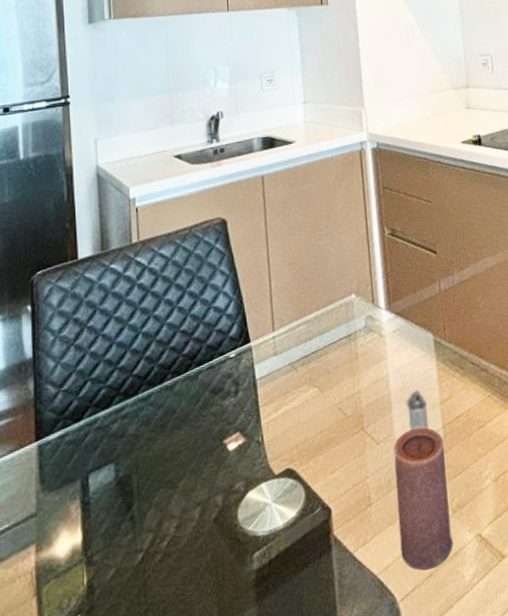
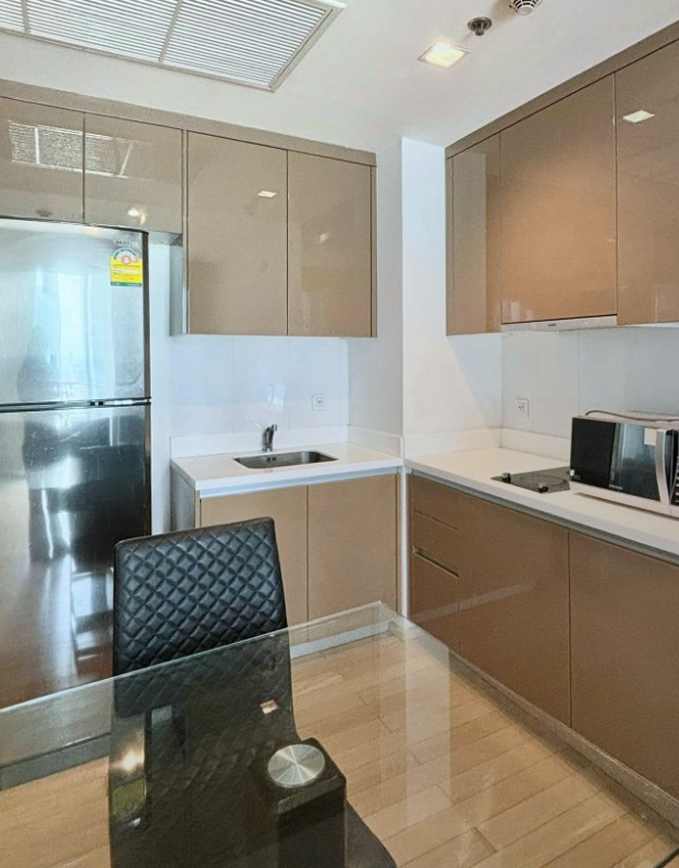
candle: present [393,427,453,571] -> none [404,726,451,847]
shaker: present [407,389,429,431] -> none [420,693,438,729]

